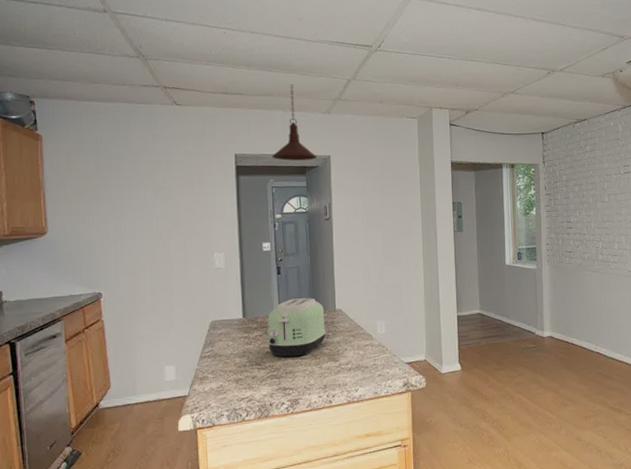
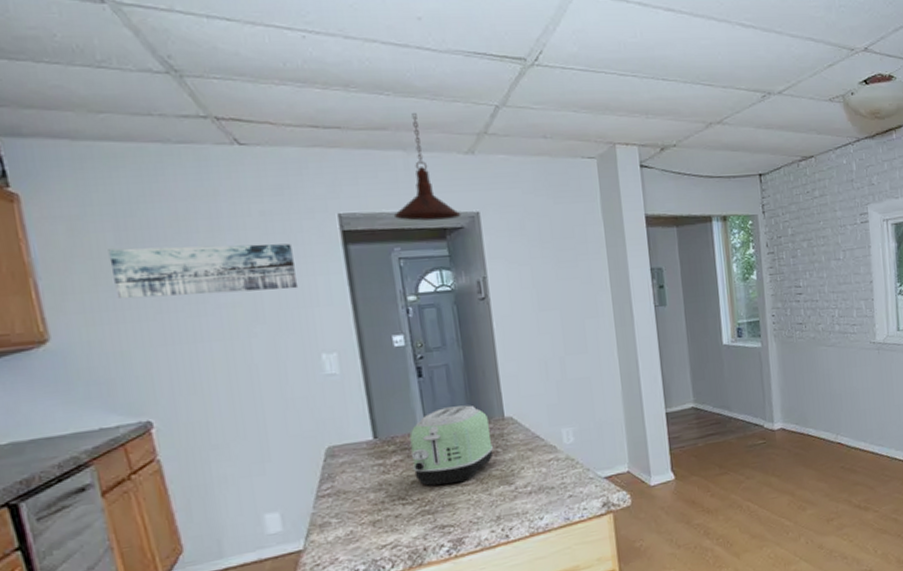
wall art: none [89,173,204,208] -> present [108,243,299,299]

